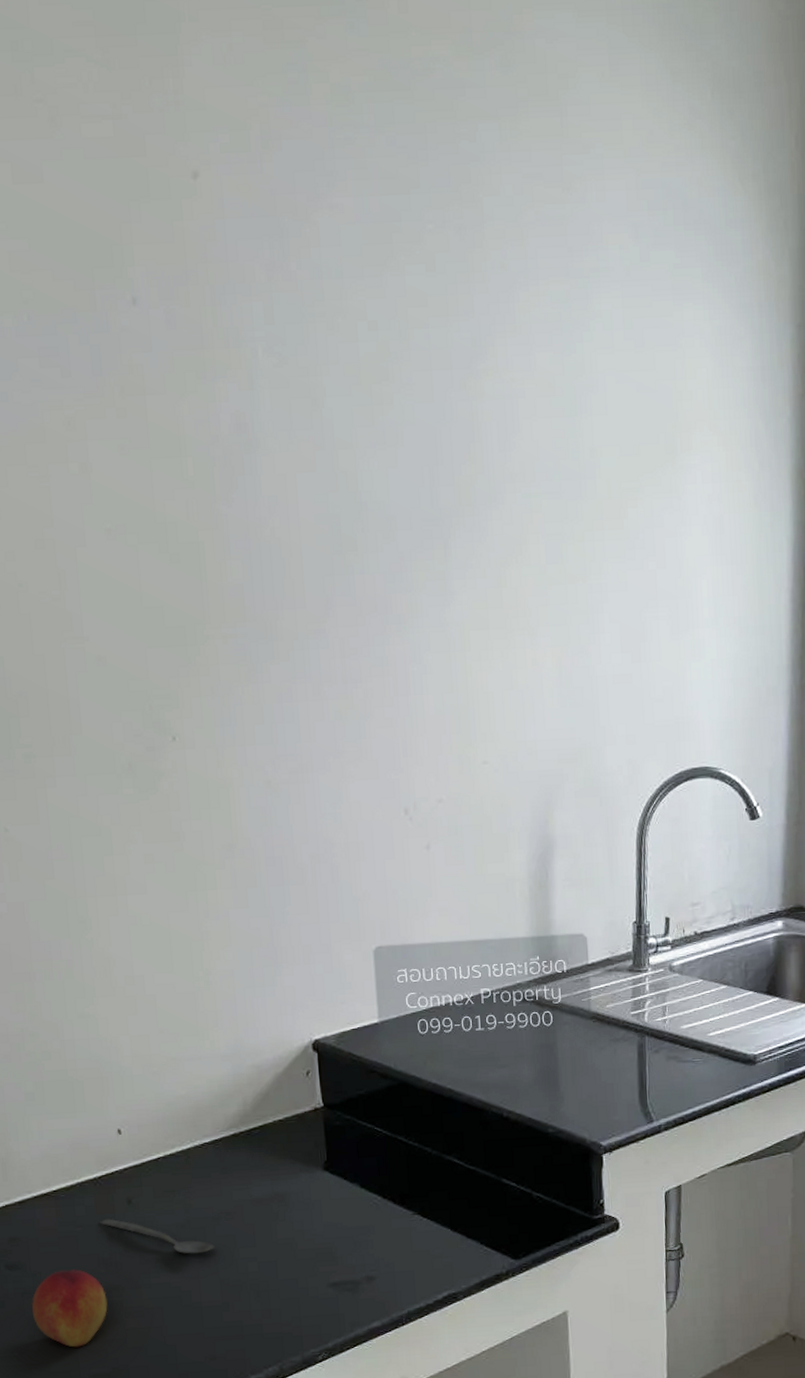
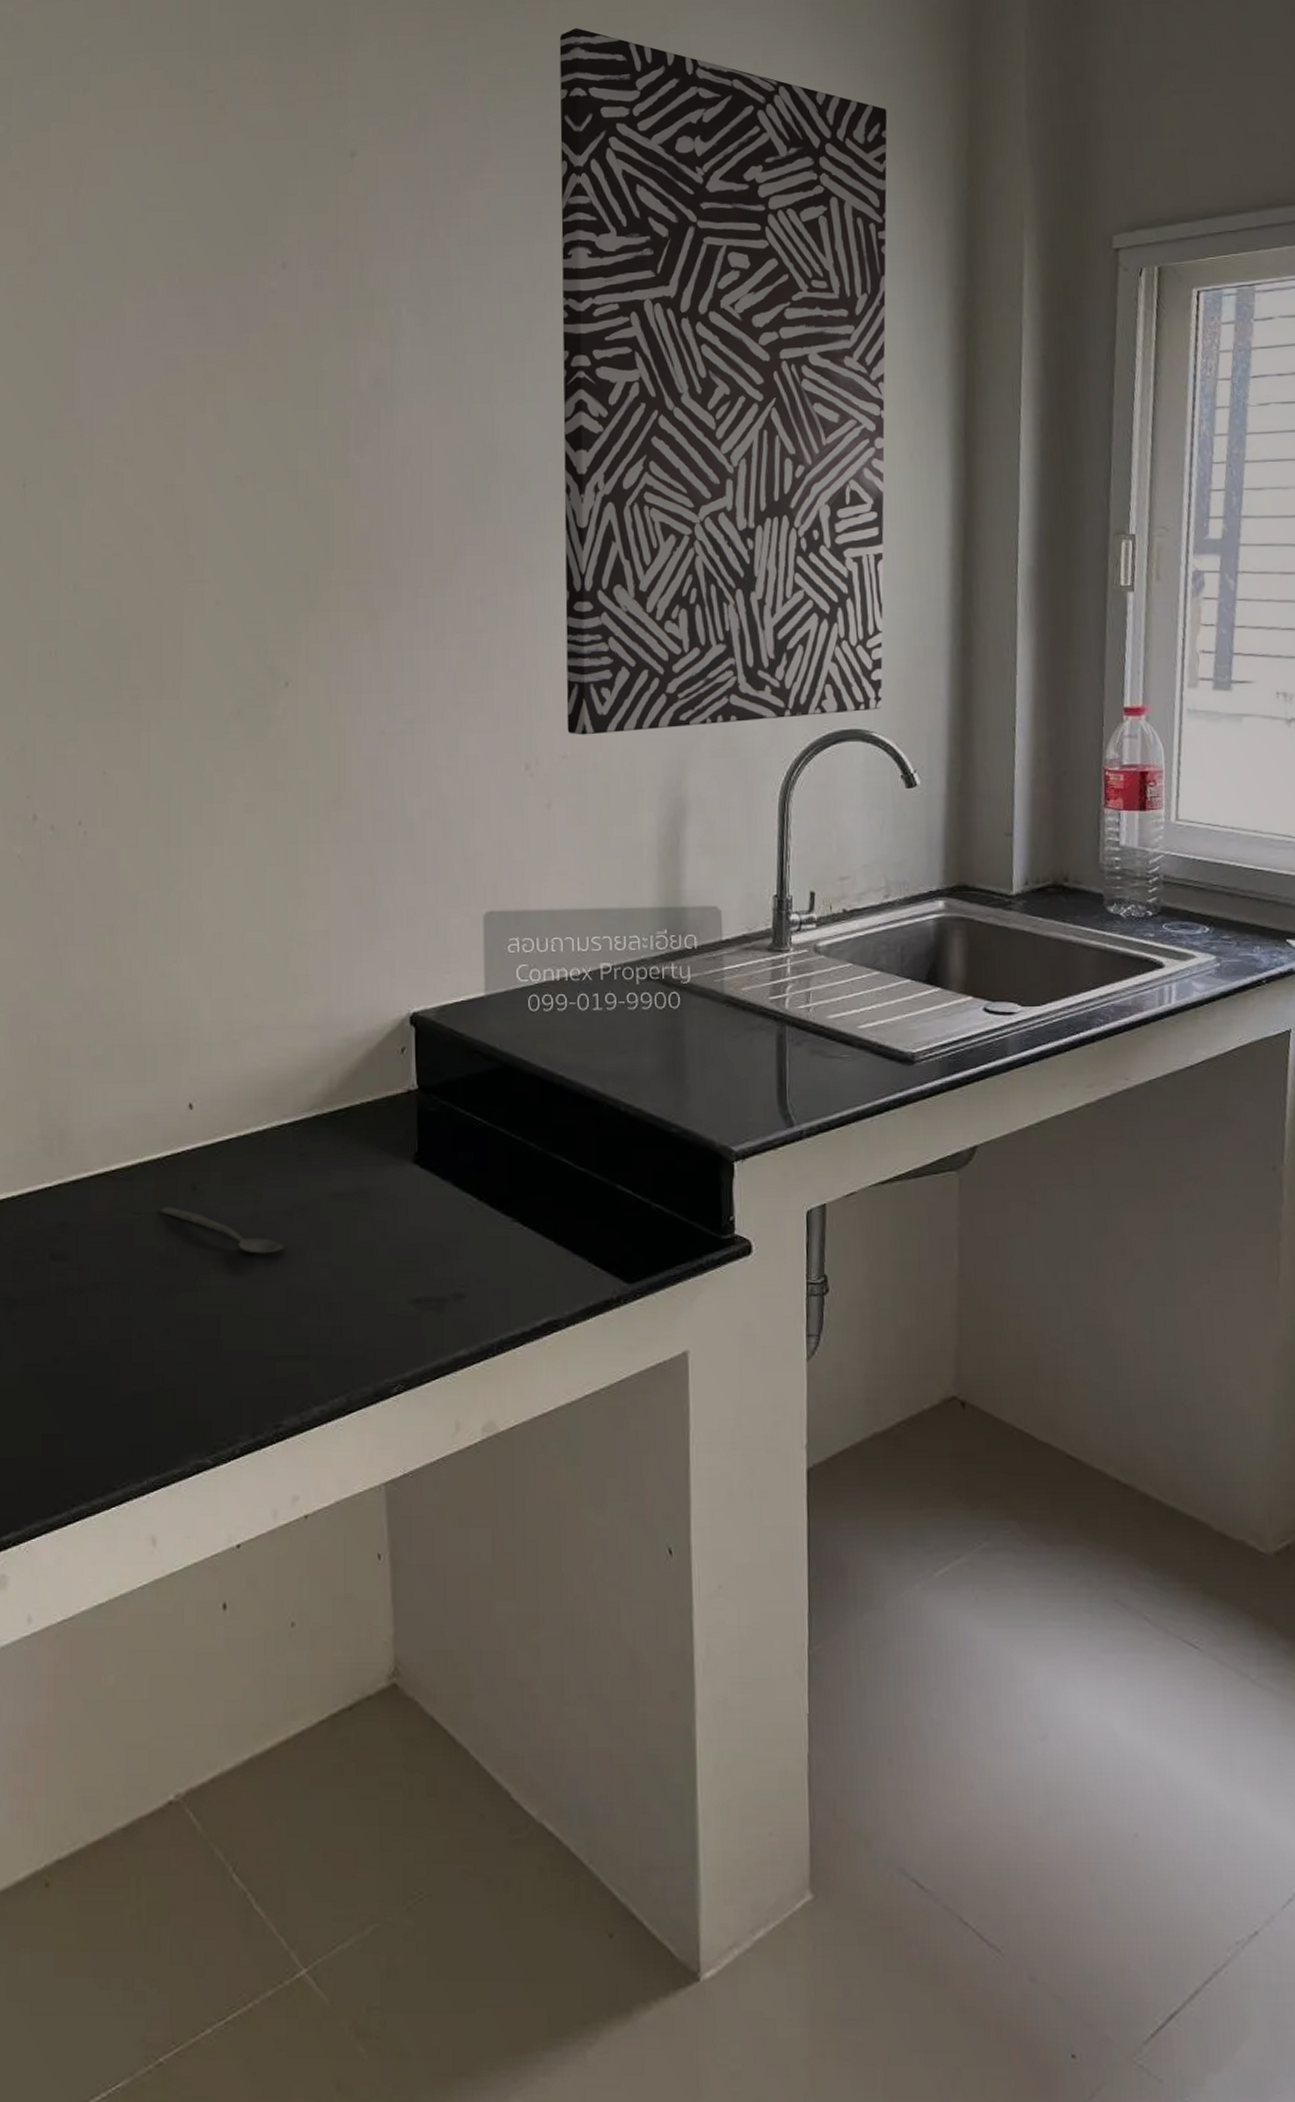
peach: present [31,1269,108,1348] -> none [73,1264,158,1358]
wall art: none [401,30,734,780] -> present [559,27,888,735]

